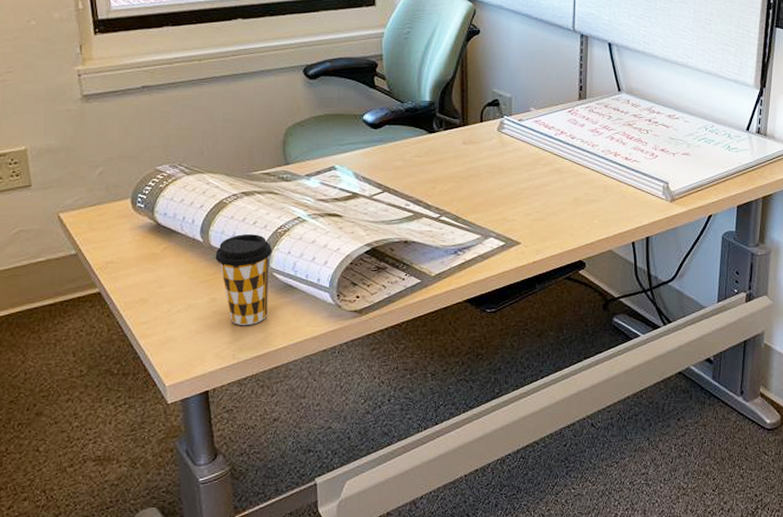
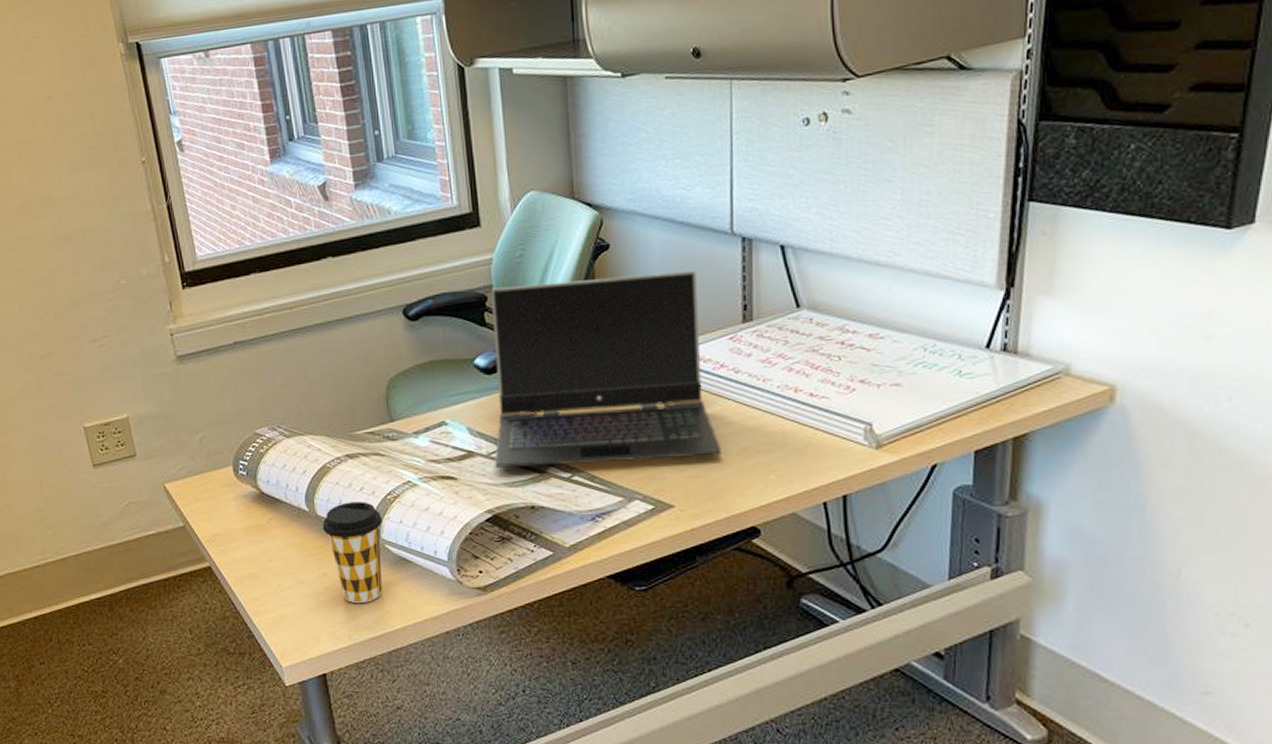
laptop computer: none [376,56,559,208] -> present [491,270,722,468]

